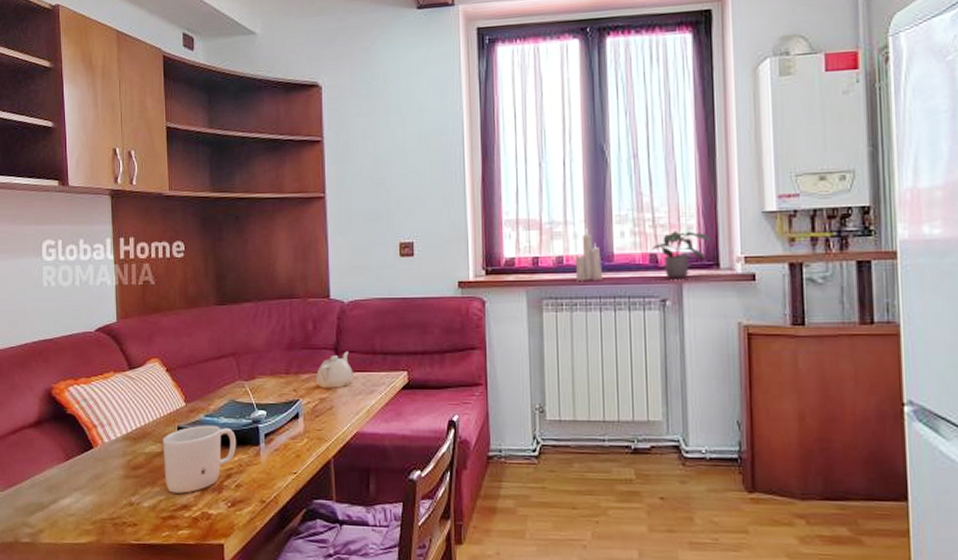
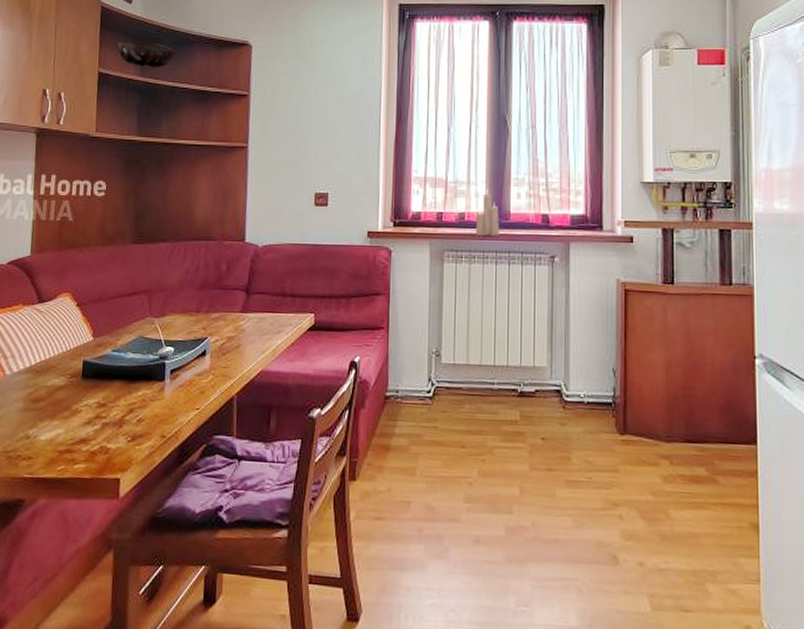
mug: present [163,425,237,494] -> none [65,359,142,427]
decorative bowl: none [180,90,244,119] -> present [114,41,176,68]
teapot: present [315,351,355,388] -> none [224,293,263,328]
potted plant: present [650,230,711,279] -> none [542,195,596,238]

